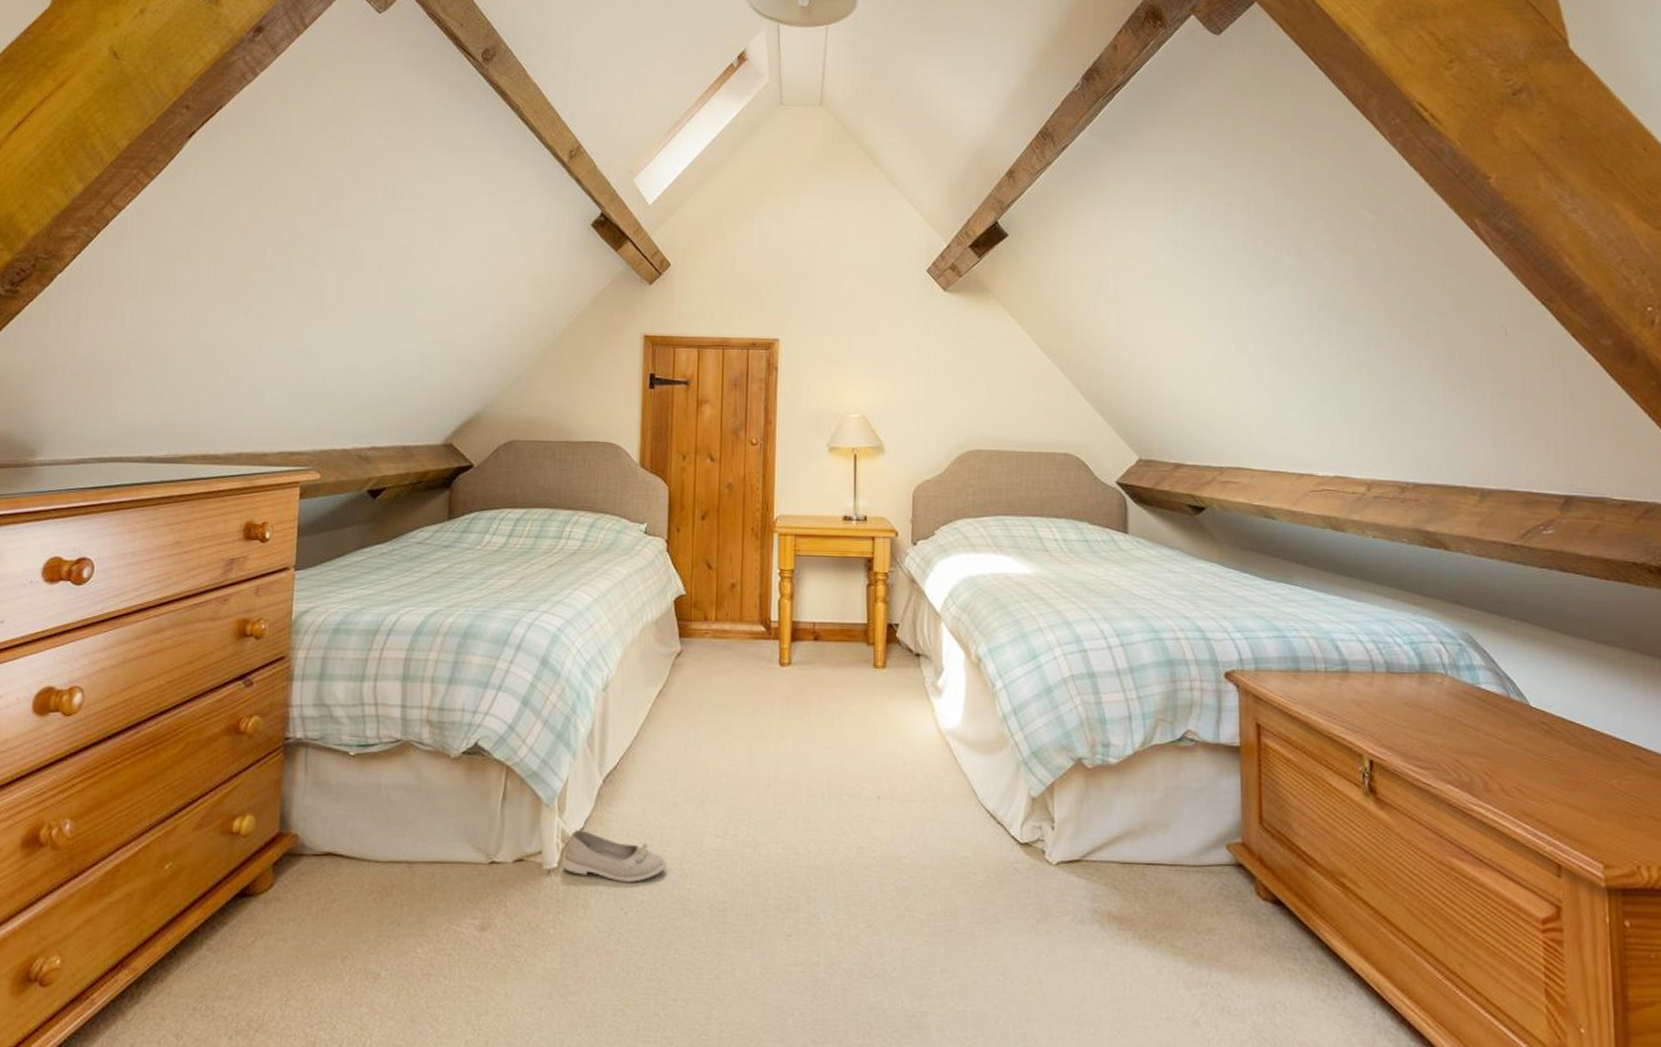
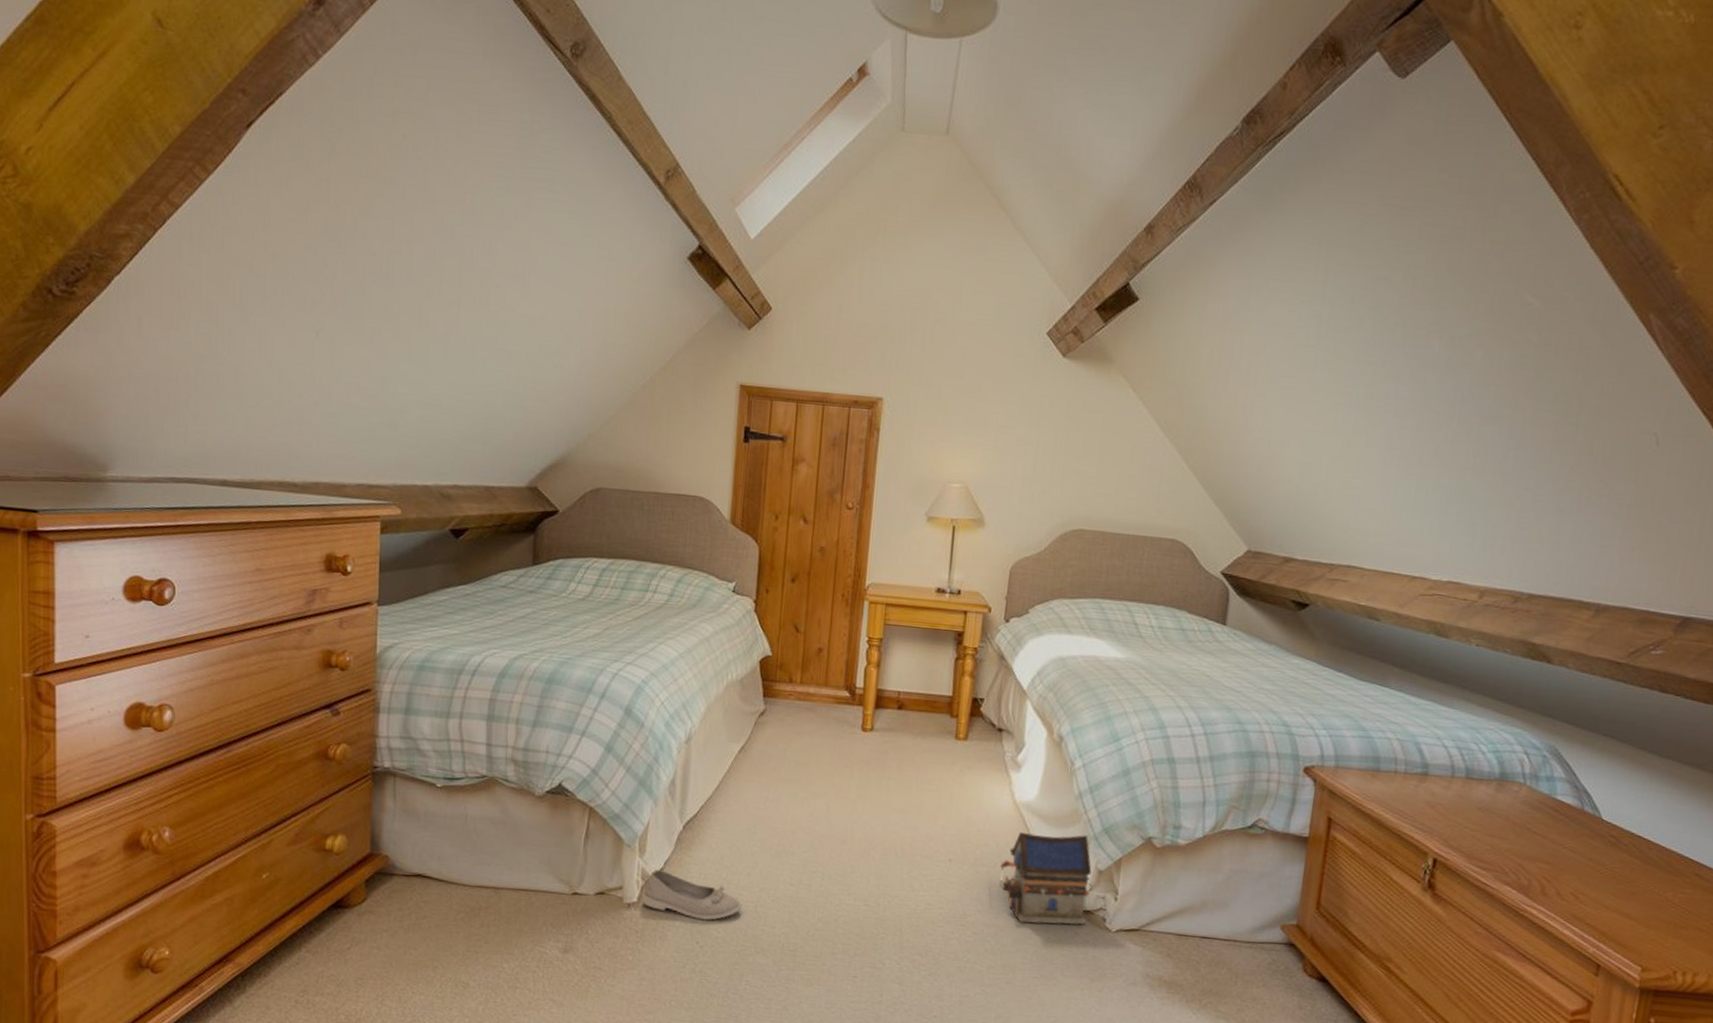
toy house: none [931,760,1027,862] -> present [999,831,1093,925]

